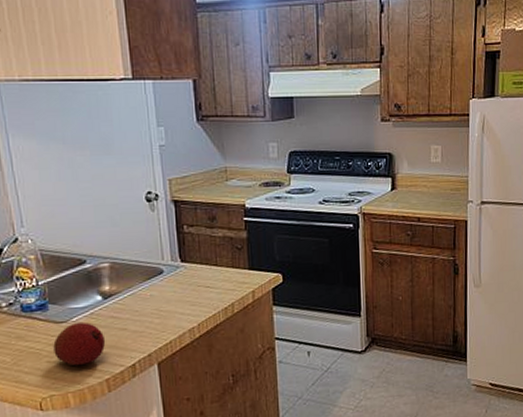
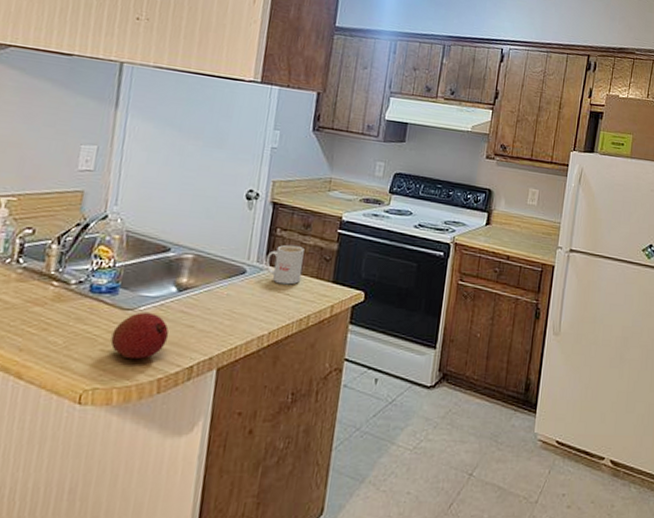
mug: none [179,239,218,278] -> present [265,244,304,285]

